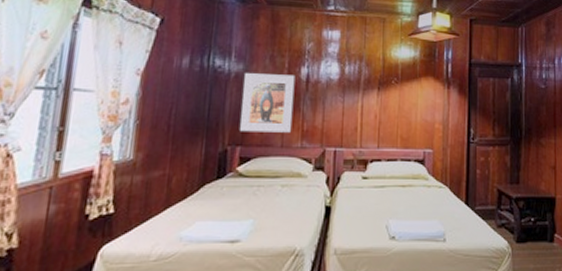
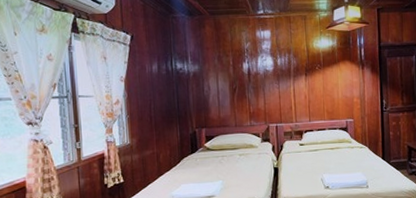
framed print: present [240,73,296,133] -> none [200,70,242,117]

